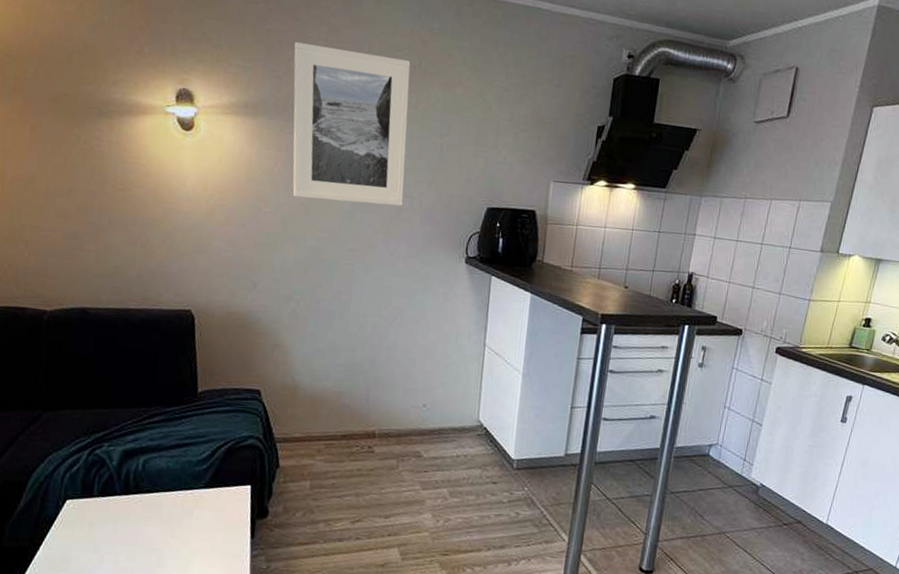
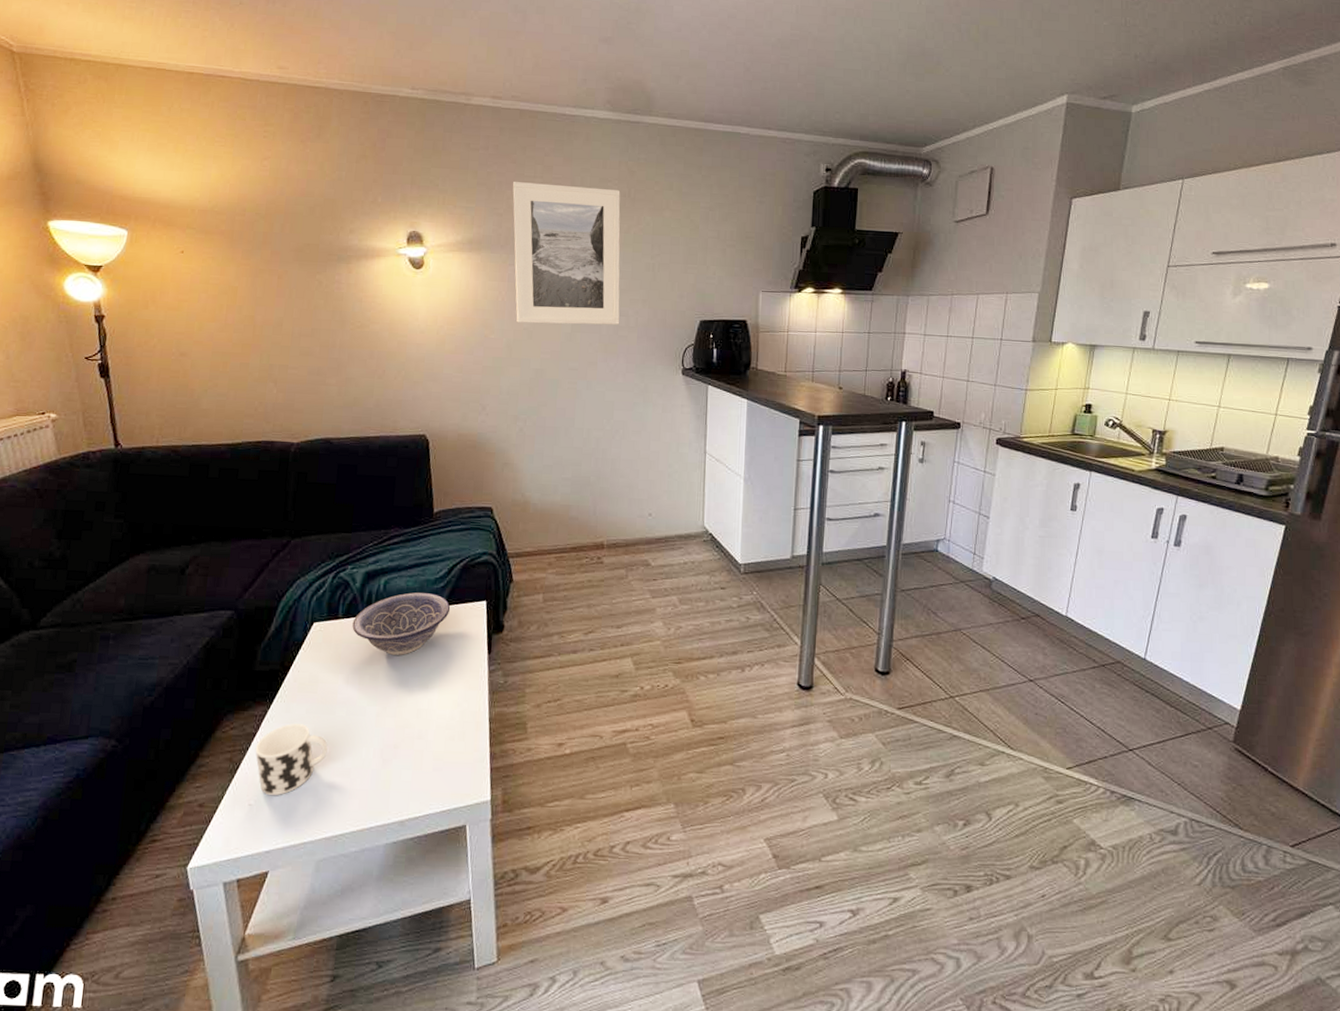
decorative bowl: none [108,473,213,537] -> present [352,592,451,655]

